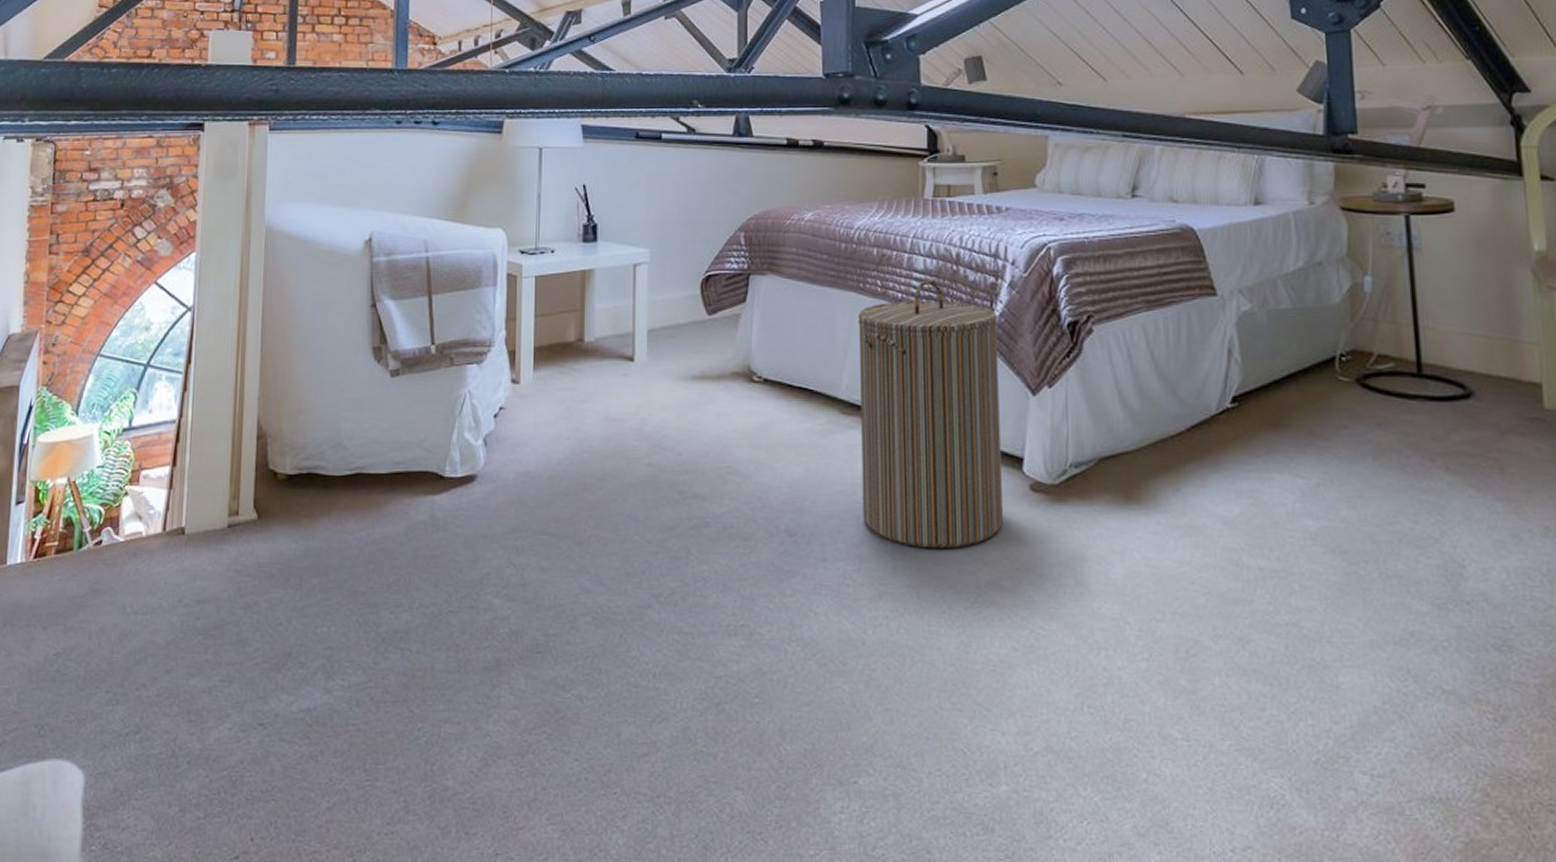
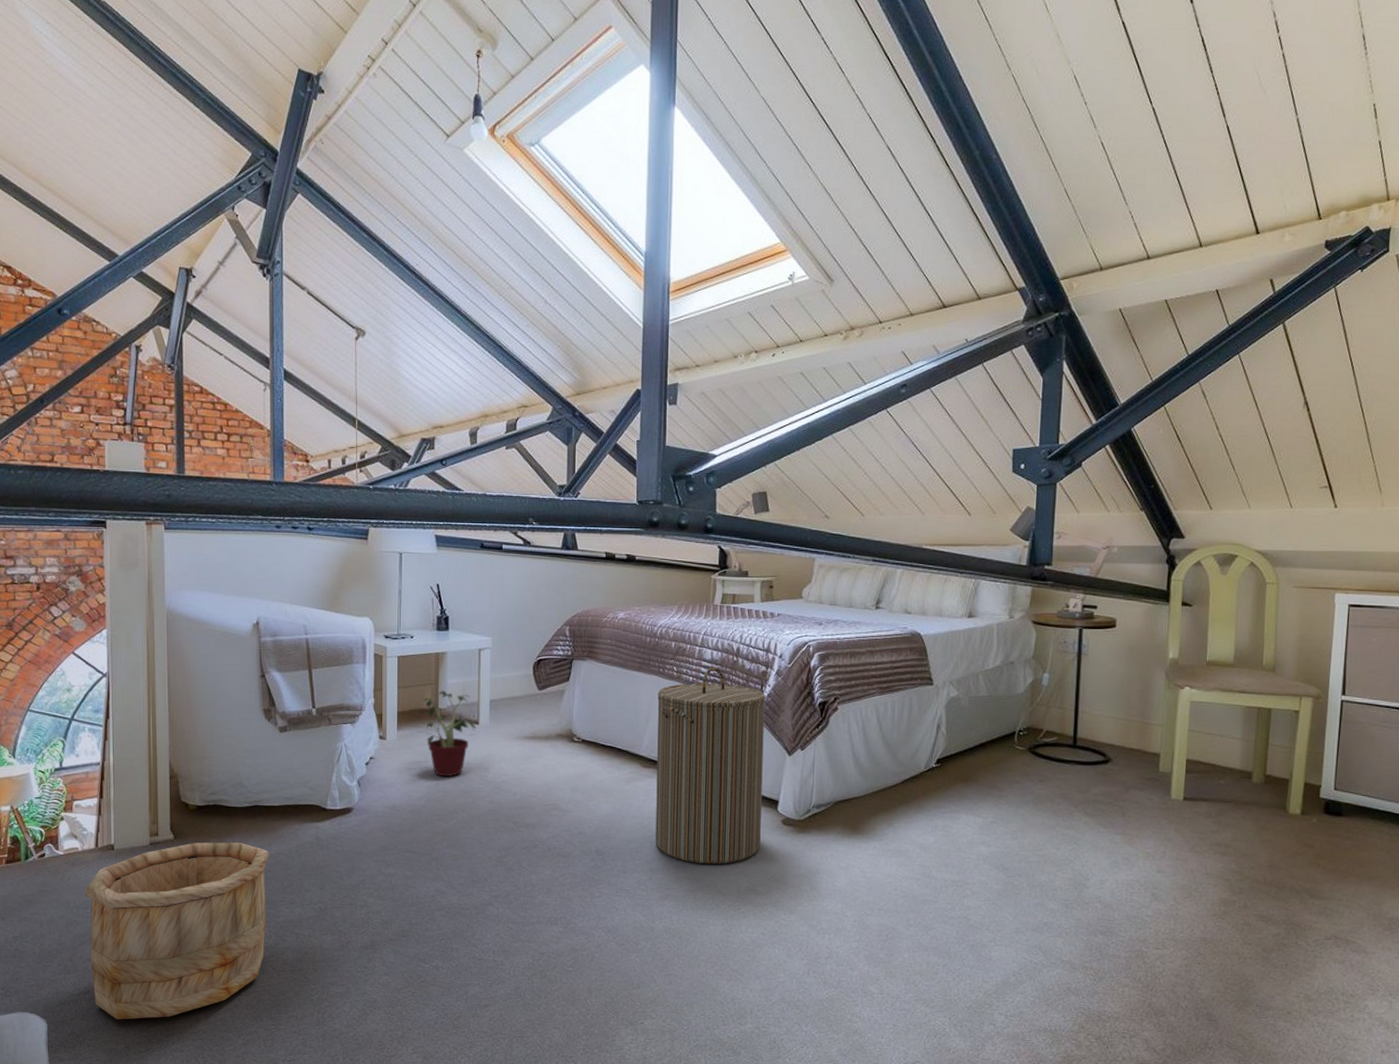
wooden bucket: none [145,523,373,771] -> present [84,842,270,1020]
potted plant: none [566,318,631,432] -> present [424,690,476,777]

